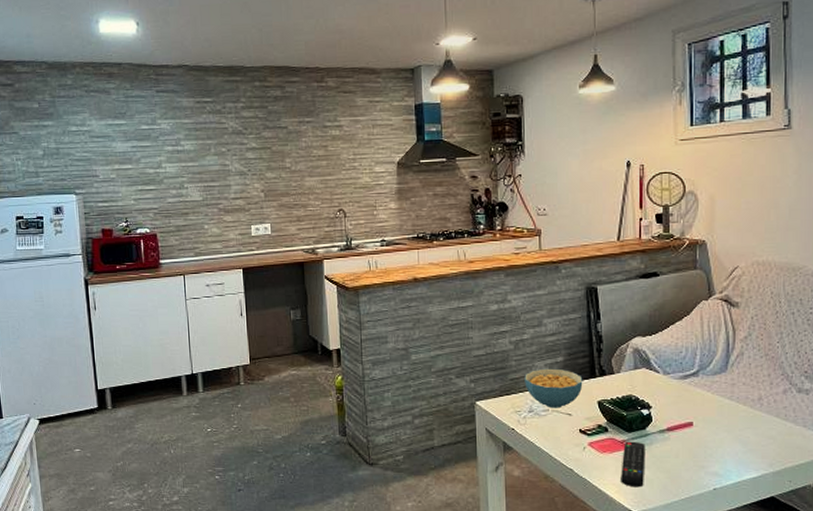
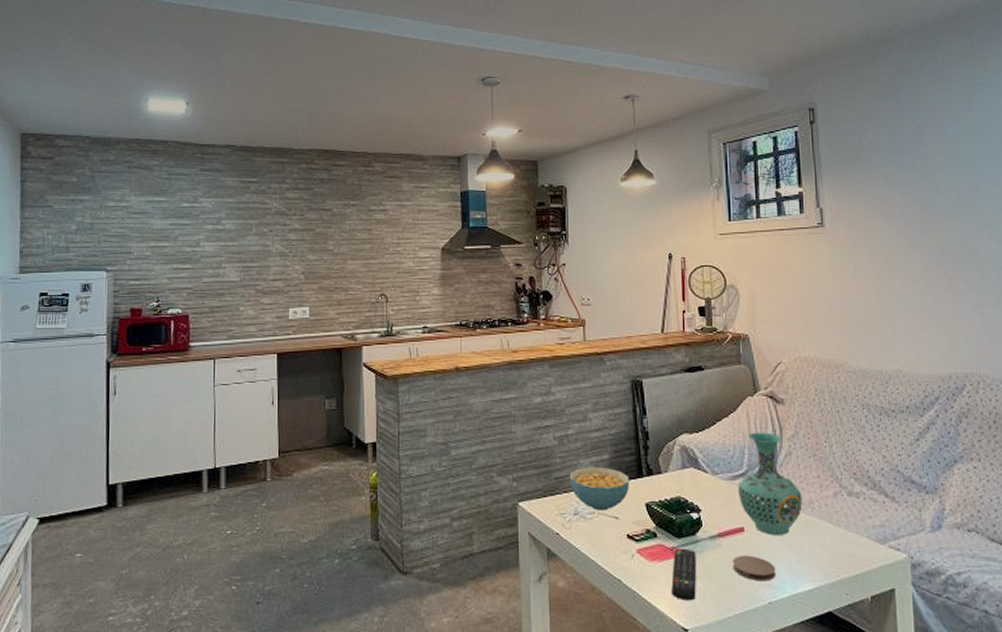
coaster: none [680,447,721,470] -> present [732,555,775,582]
vase: none [688,334,752,429] -> present [737,432,803,535]

